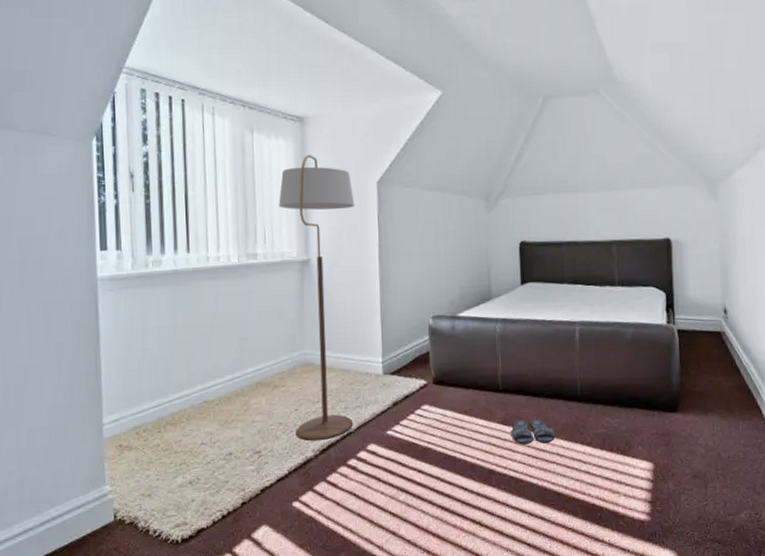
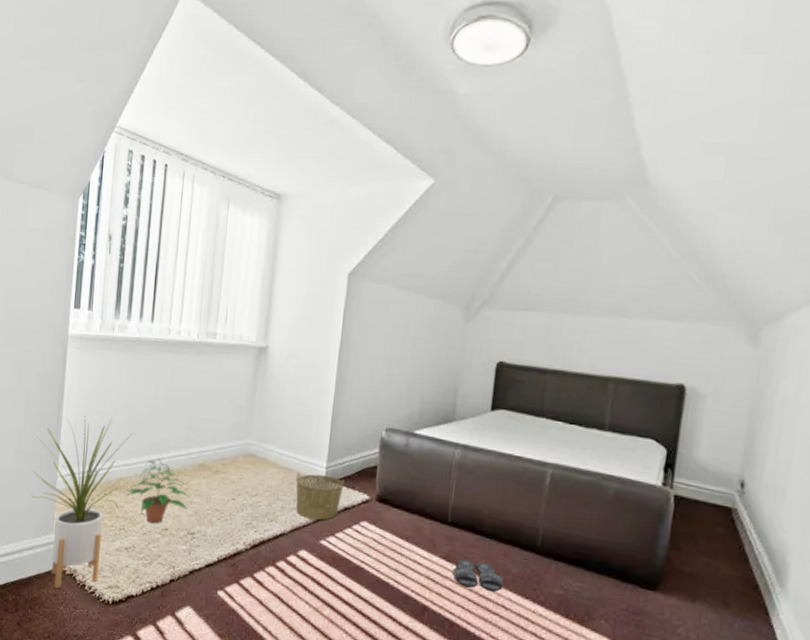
house plant: none [73,354,182,541] -> present [31,415,133,588]
potted plant: none [179,385,252,451] -> present [123,459,190,524]
floor lamp: present [278,155,355,441] -> none [230,235,322,536]
basket: none [355,369,402,414] -> present [296,473,345,521]

